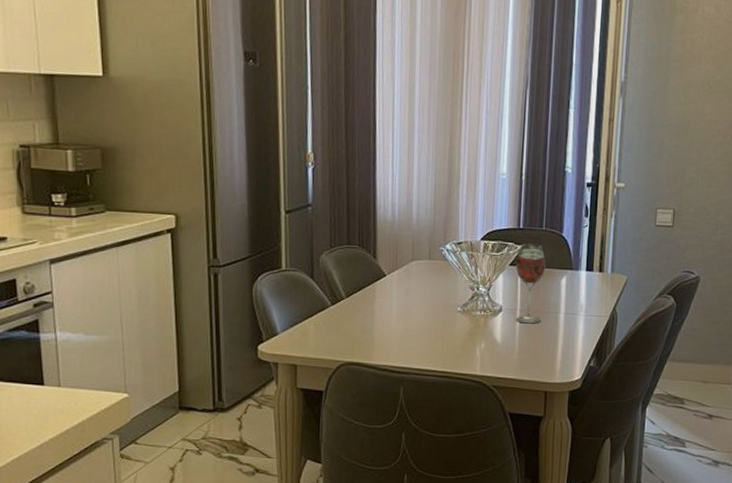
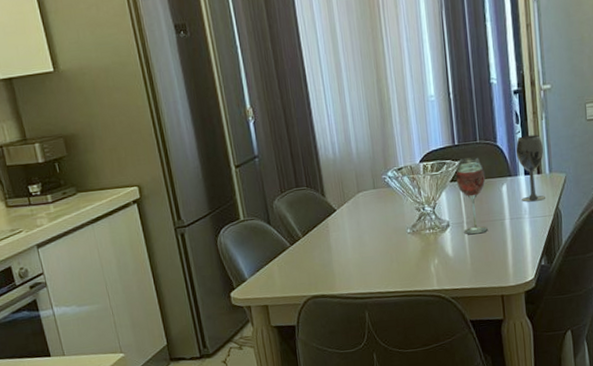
wine glass: none [579,230,609,300] -> present [515,134,546,202]

